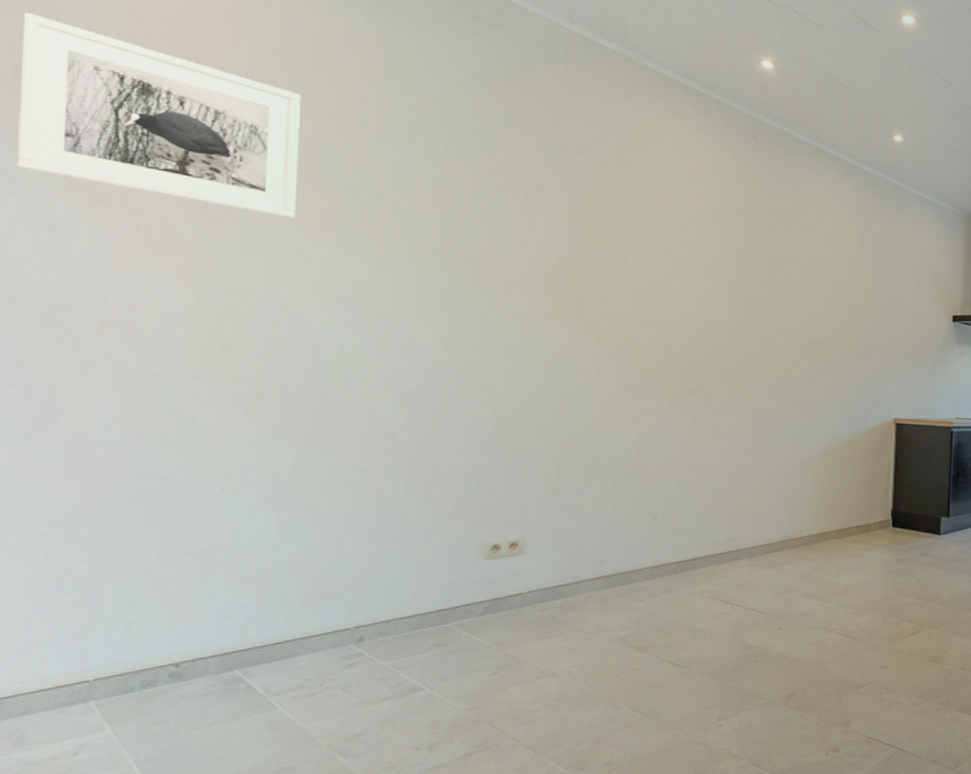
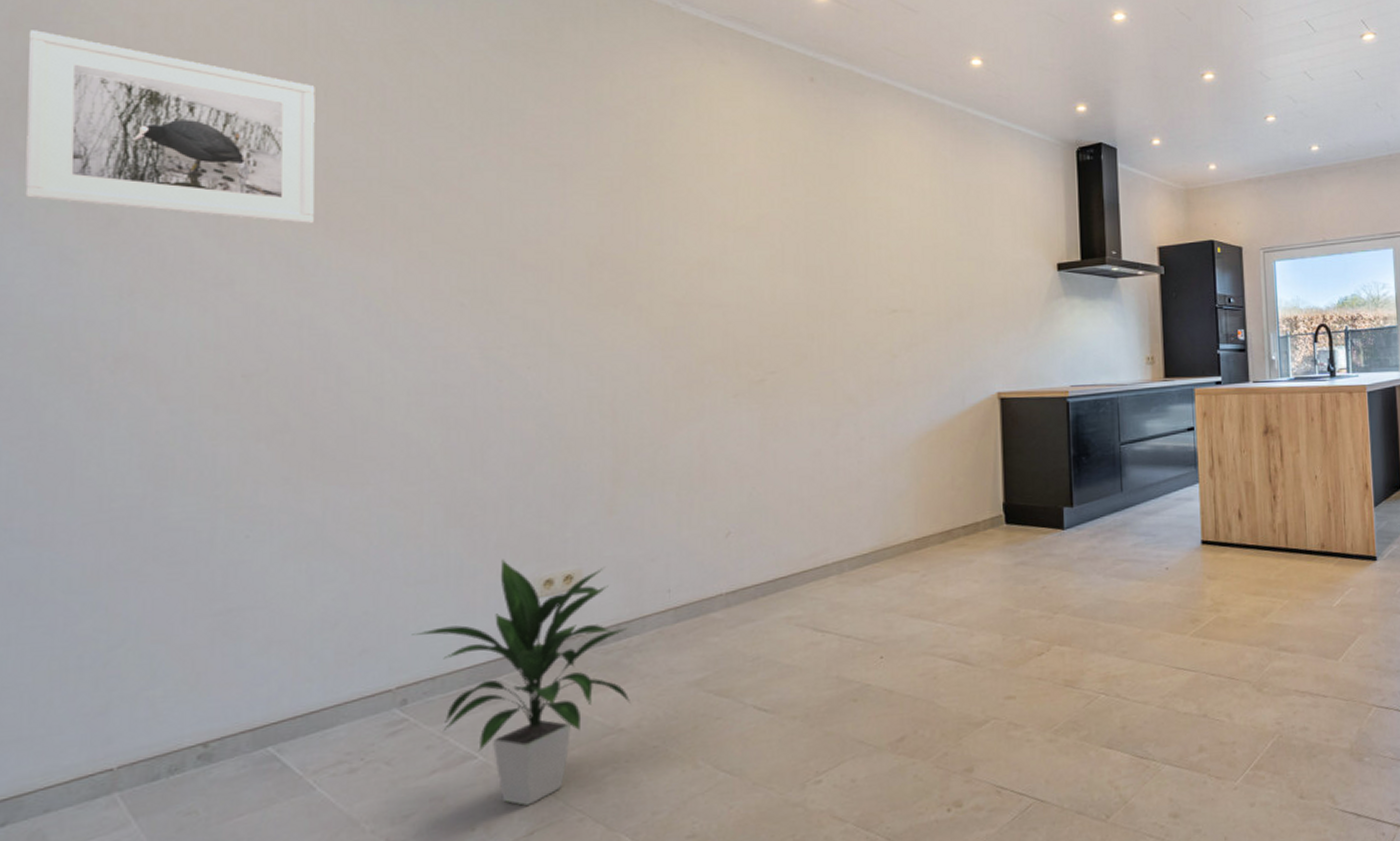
indoor plant: none [370,525,564,732] -> present [411,559,630,806]

